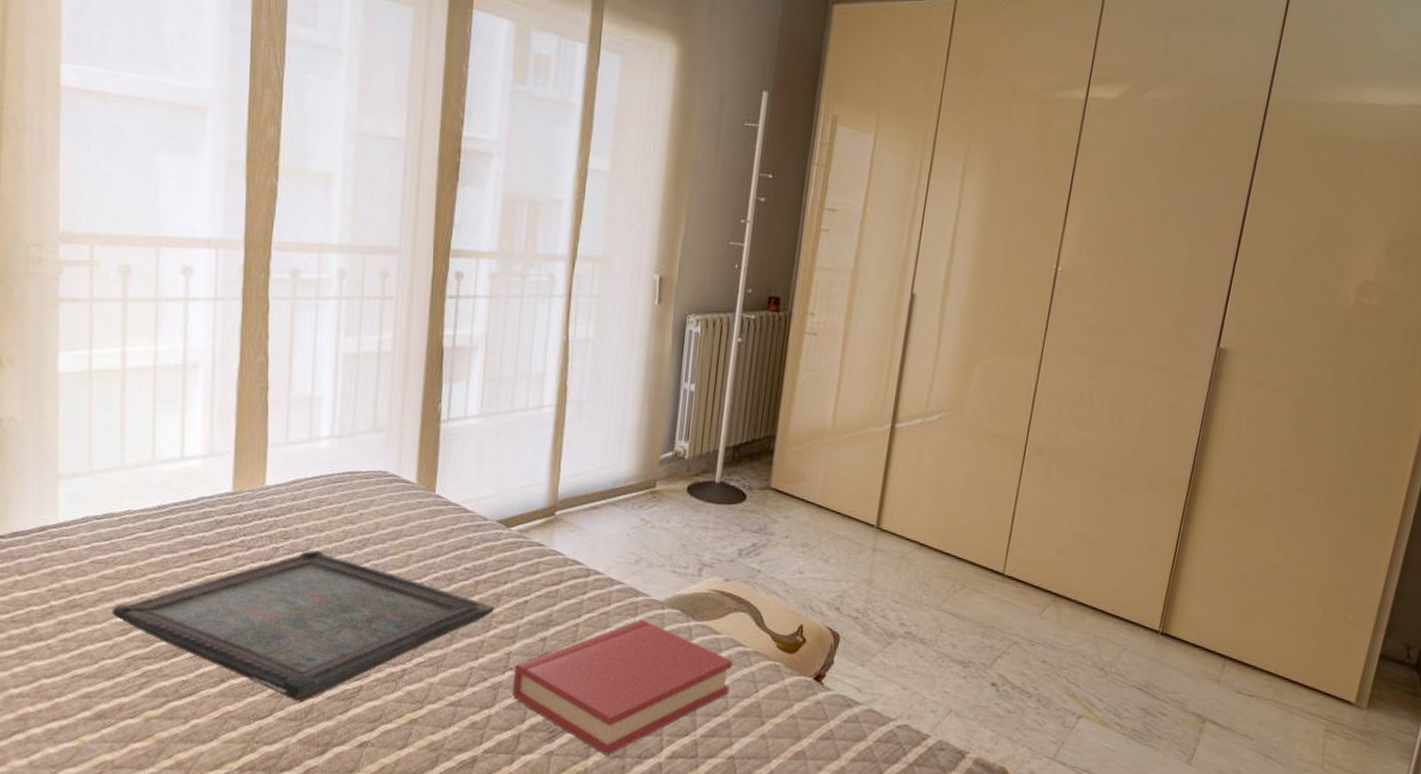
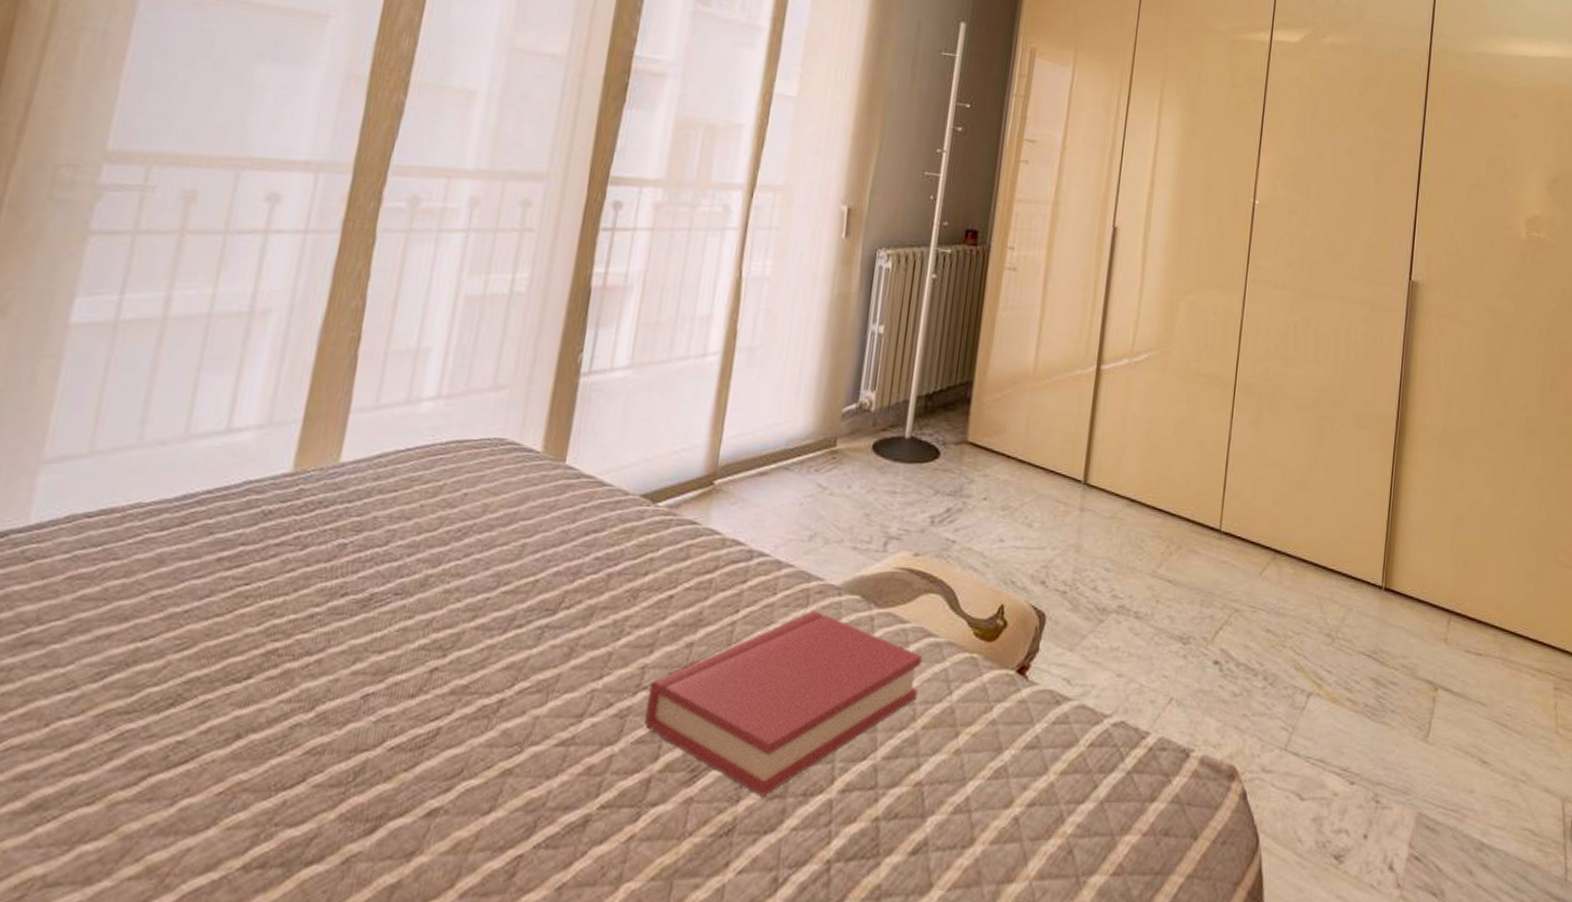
serving tray: present [112,550,495,702] -> none [85,544,631,759]

